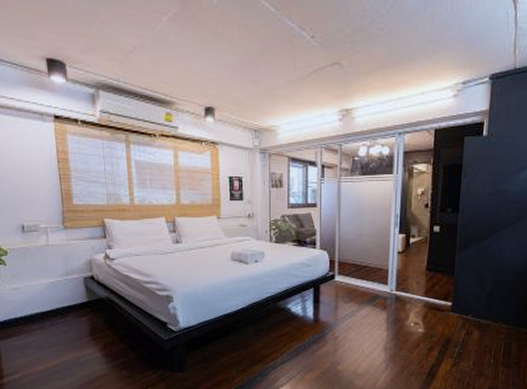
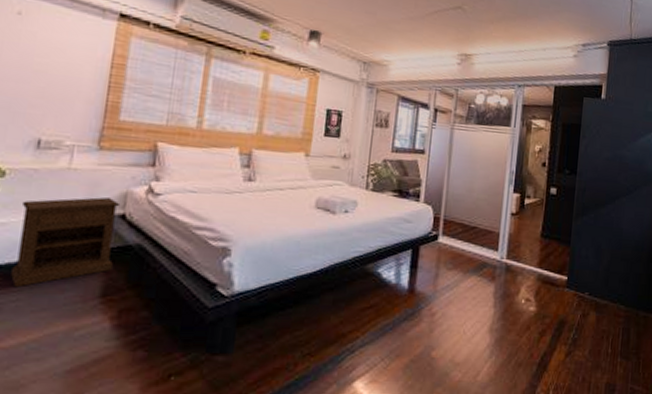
nightstand: none [23,264,93,332] -> present [11,196,121,288]

